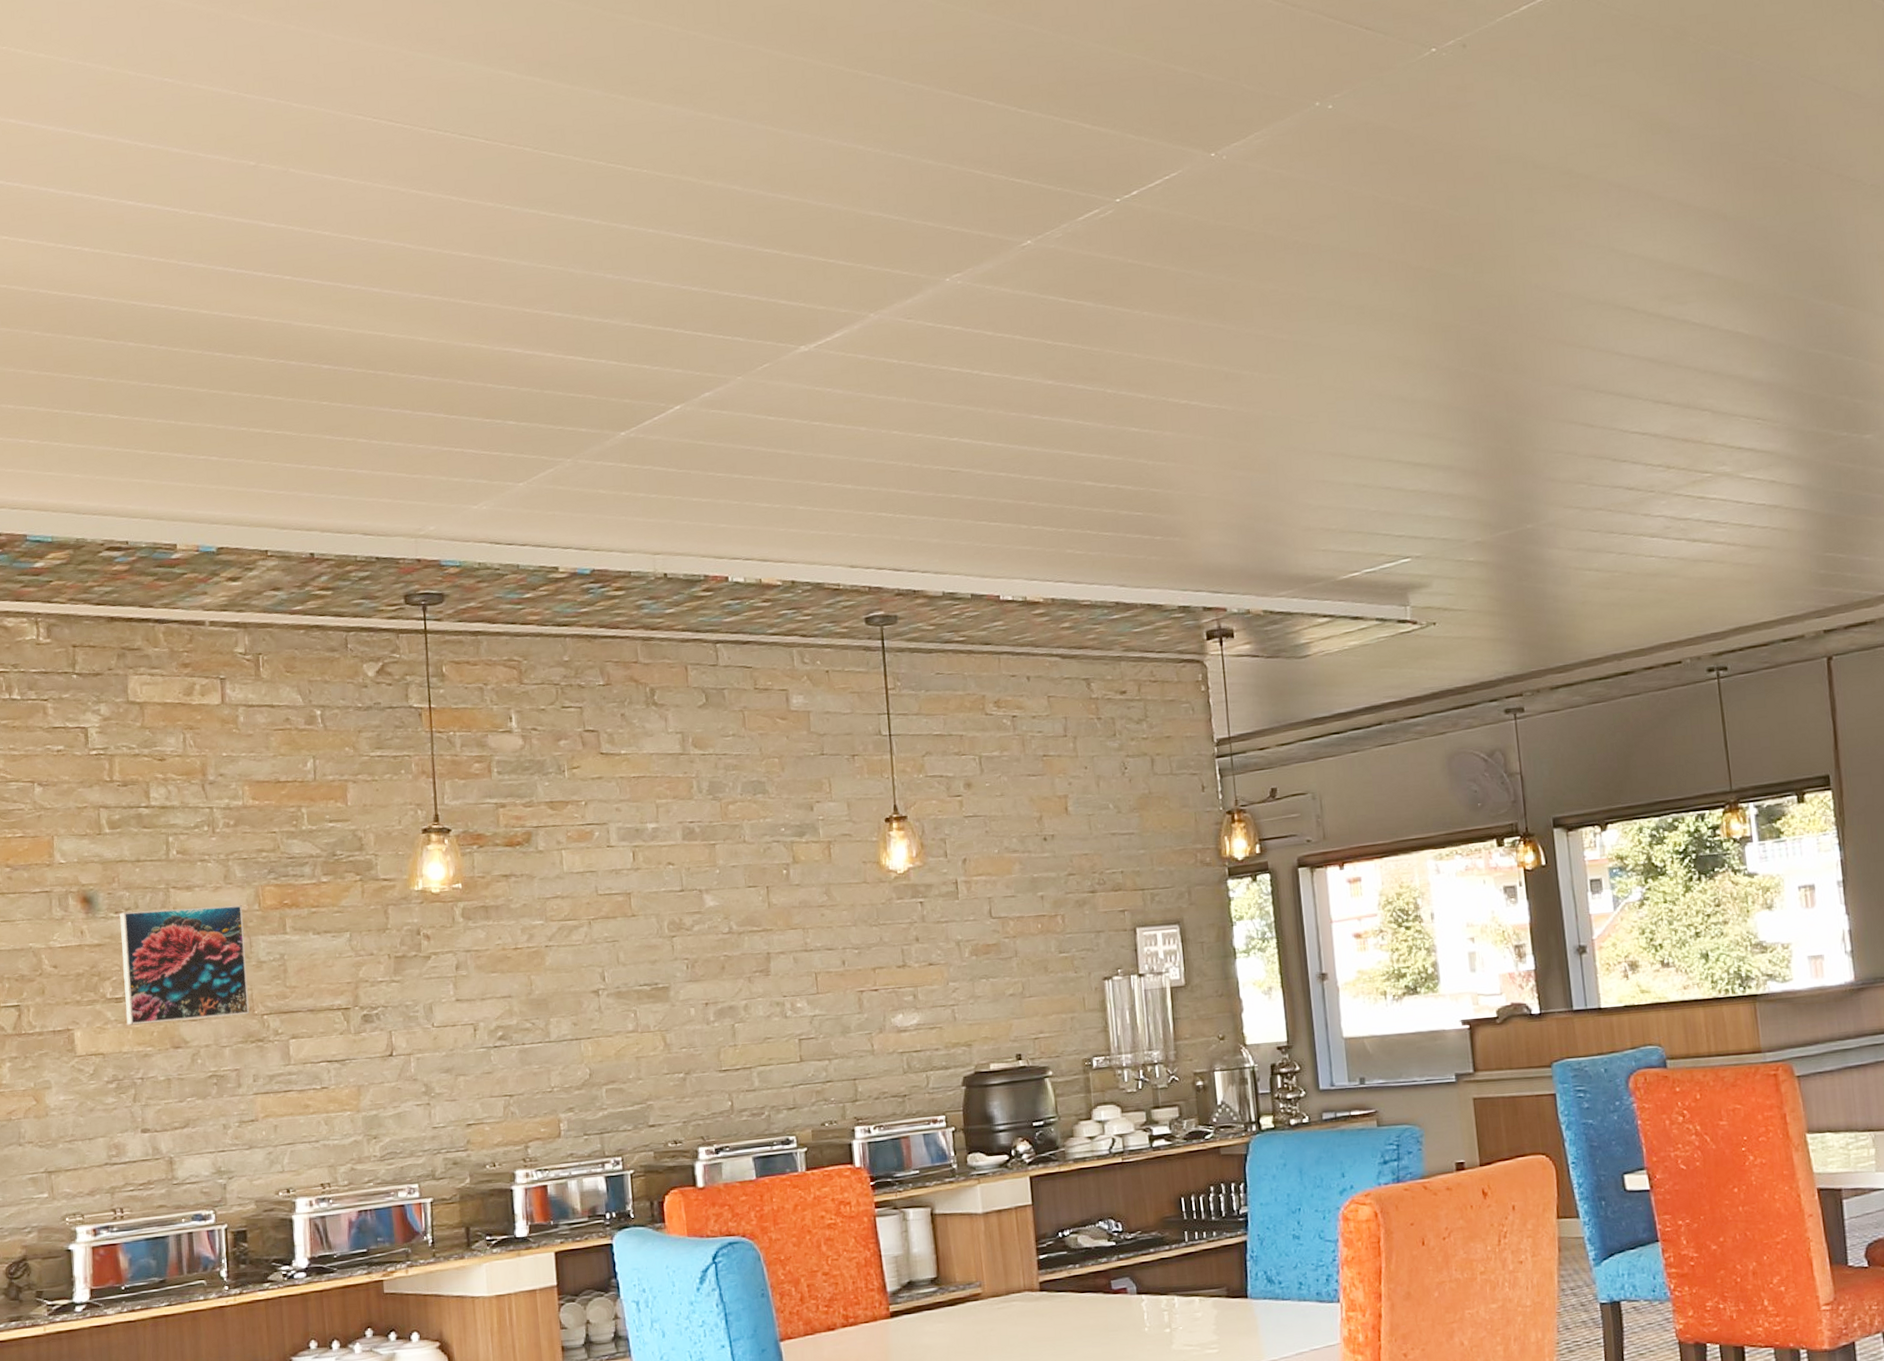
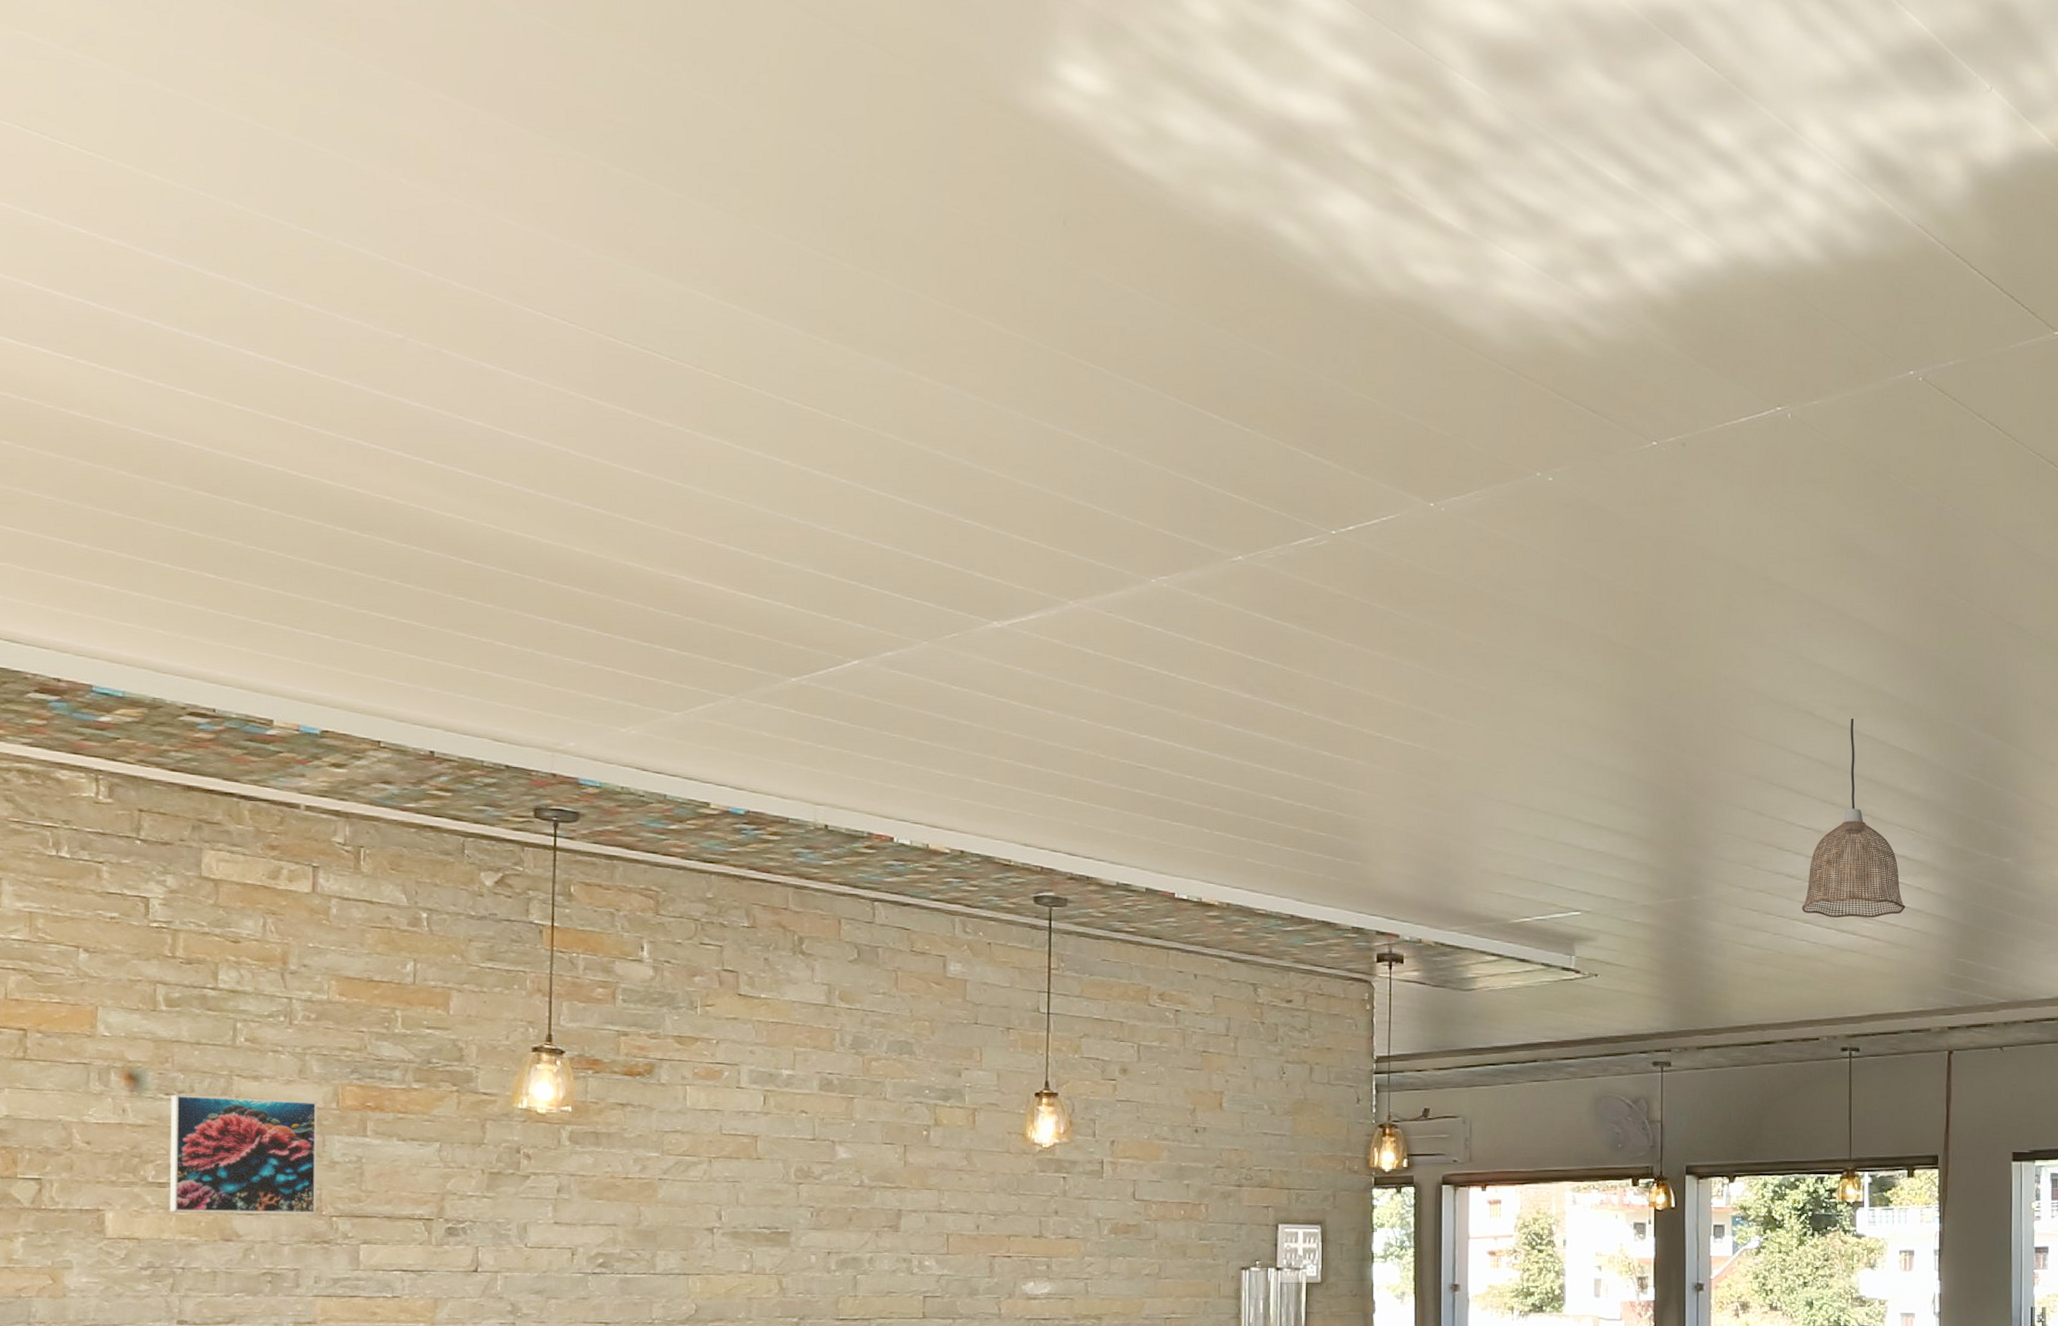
pendant lamp: none [1646,307,1761,528] -> present [1802,718,1906,918]

